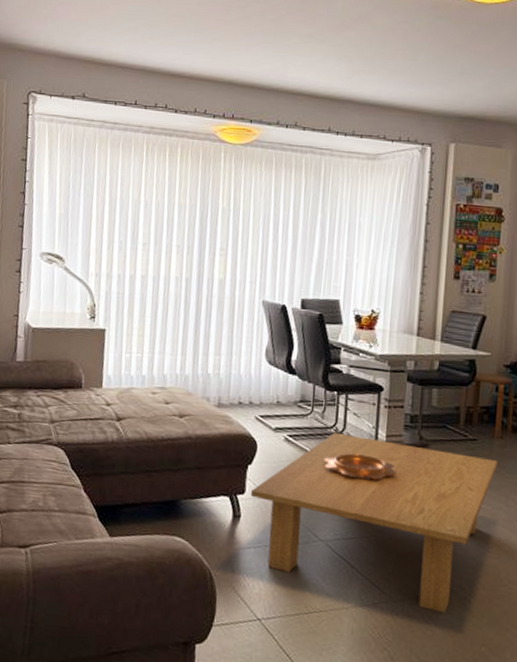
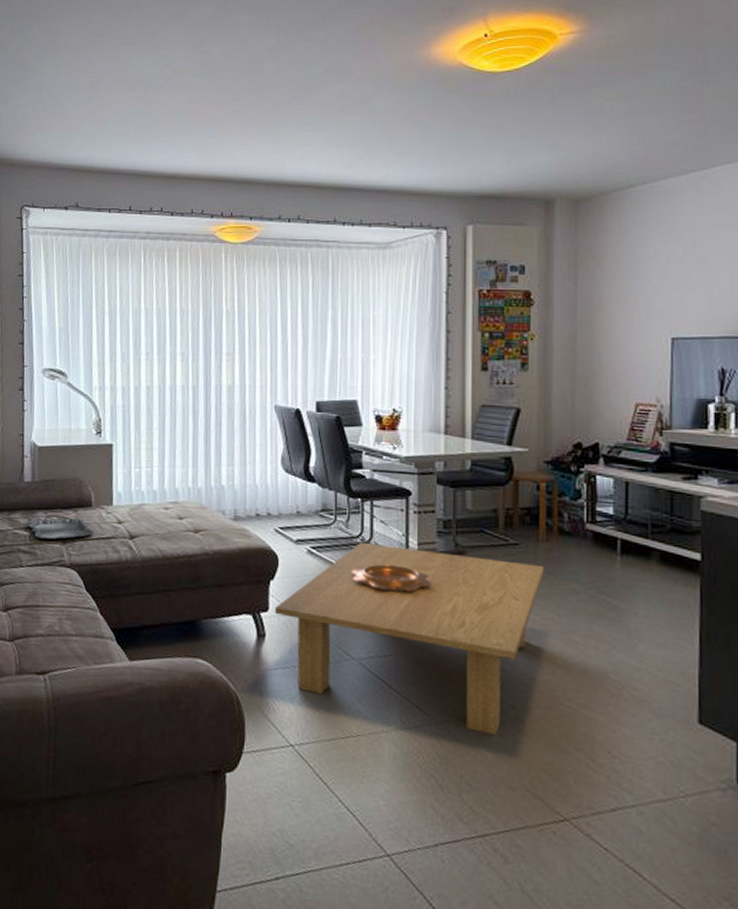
serving tray: none [17,394,83,419] -> present [27,515,94,541]

